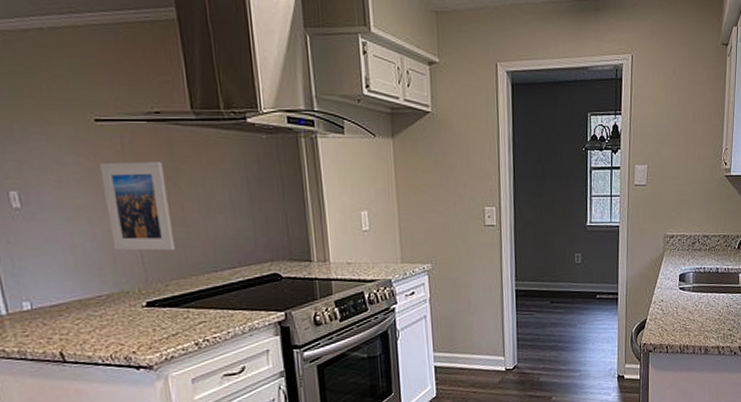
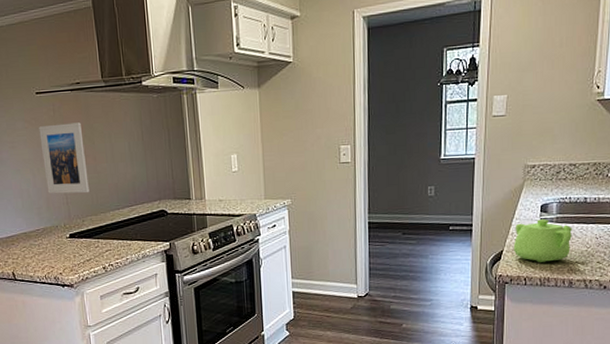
teapot: none [655,288,708,331] -> present [513,219,573,263]

